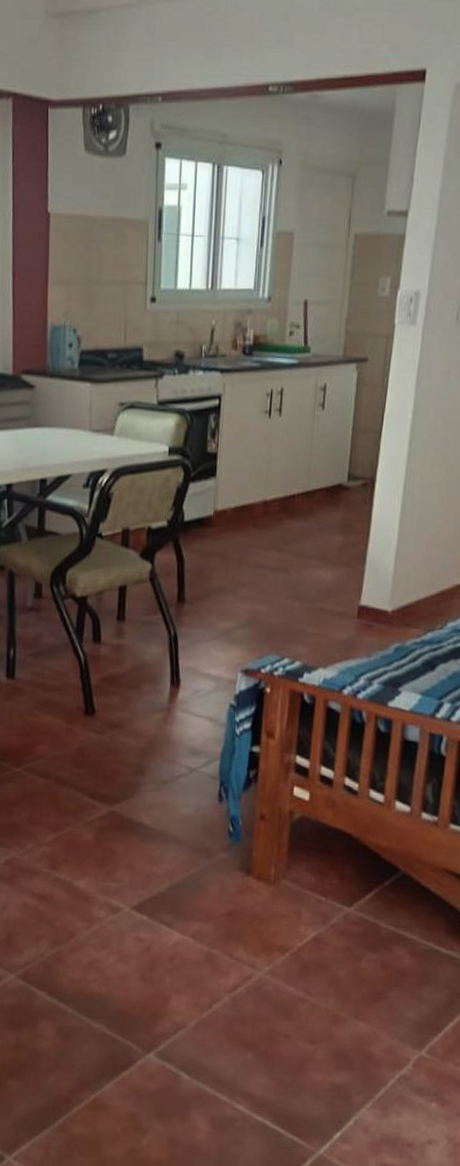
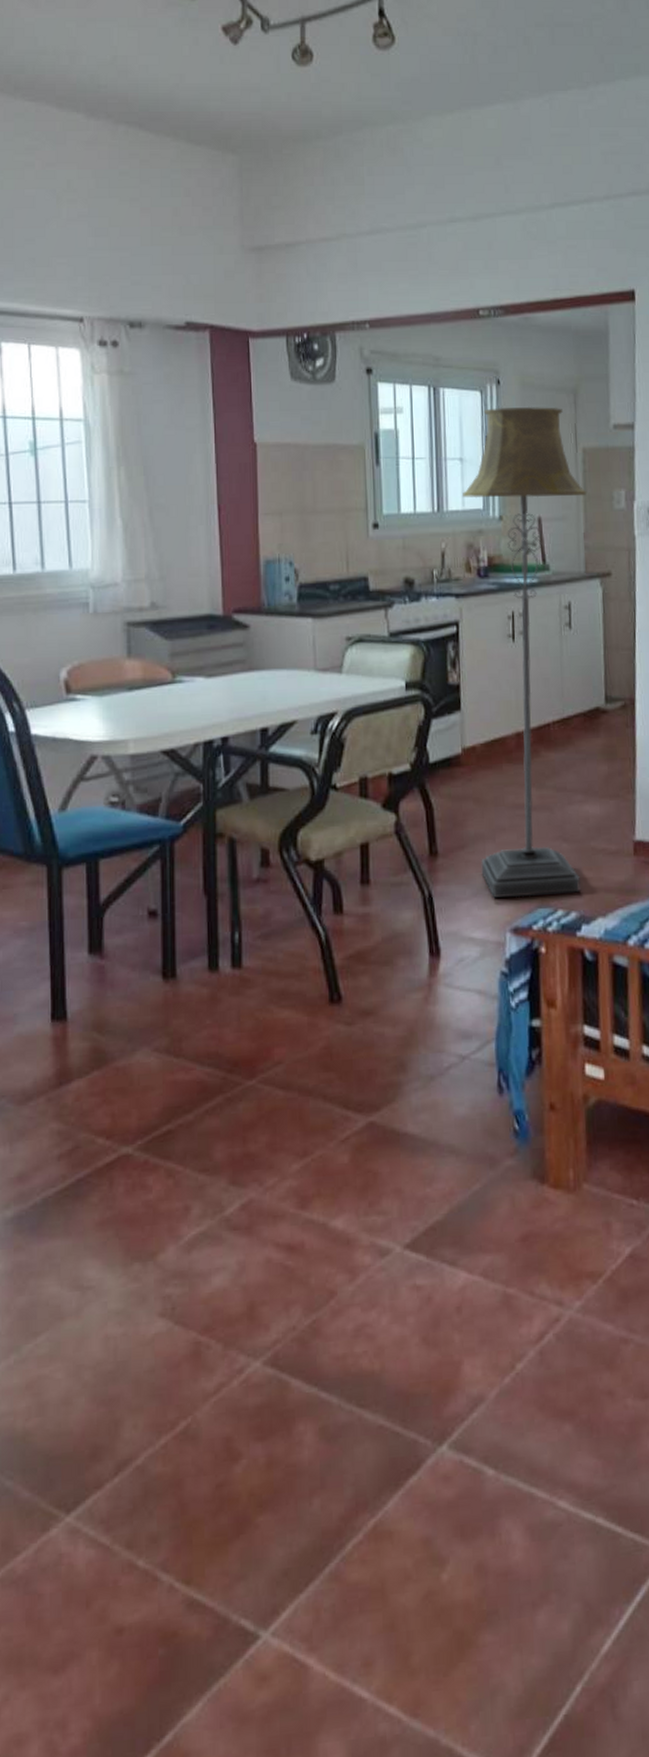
floor lamp: none [221,188,354,645] -> present [463,406,588,898]

